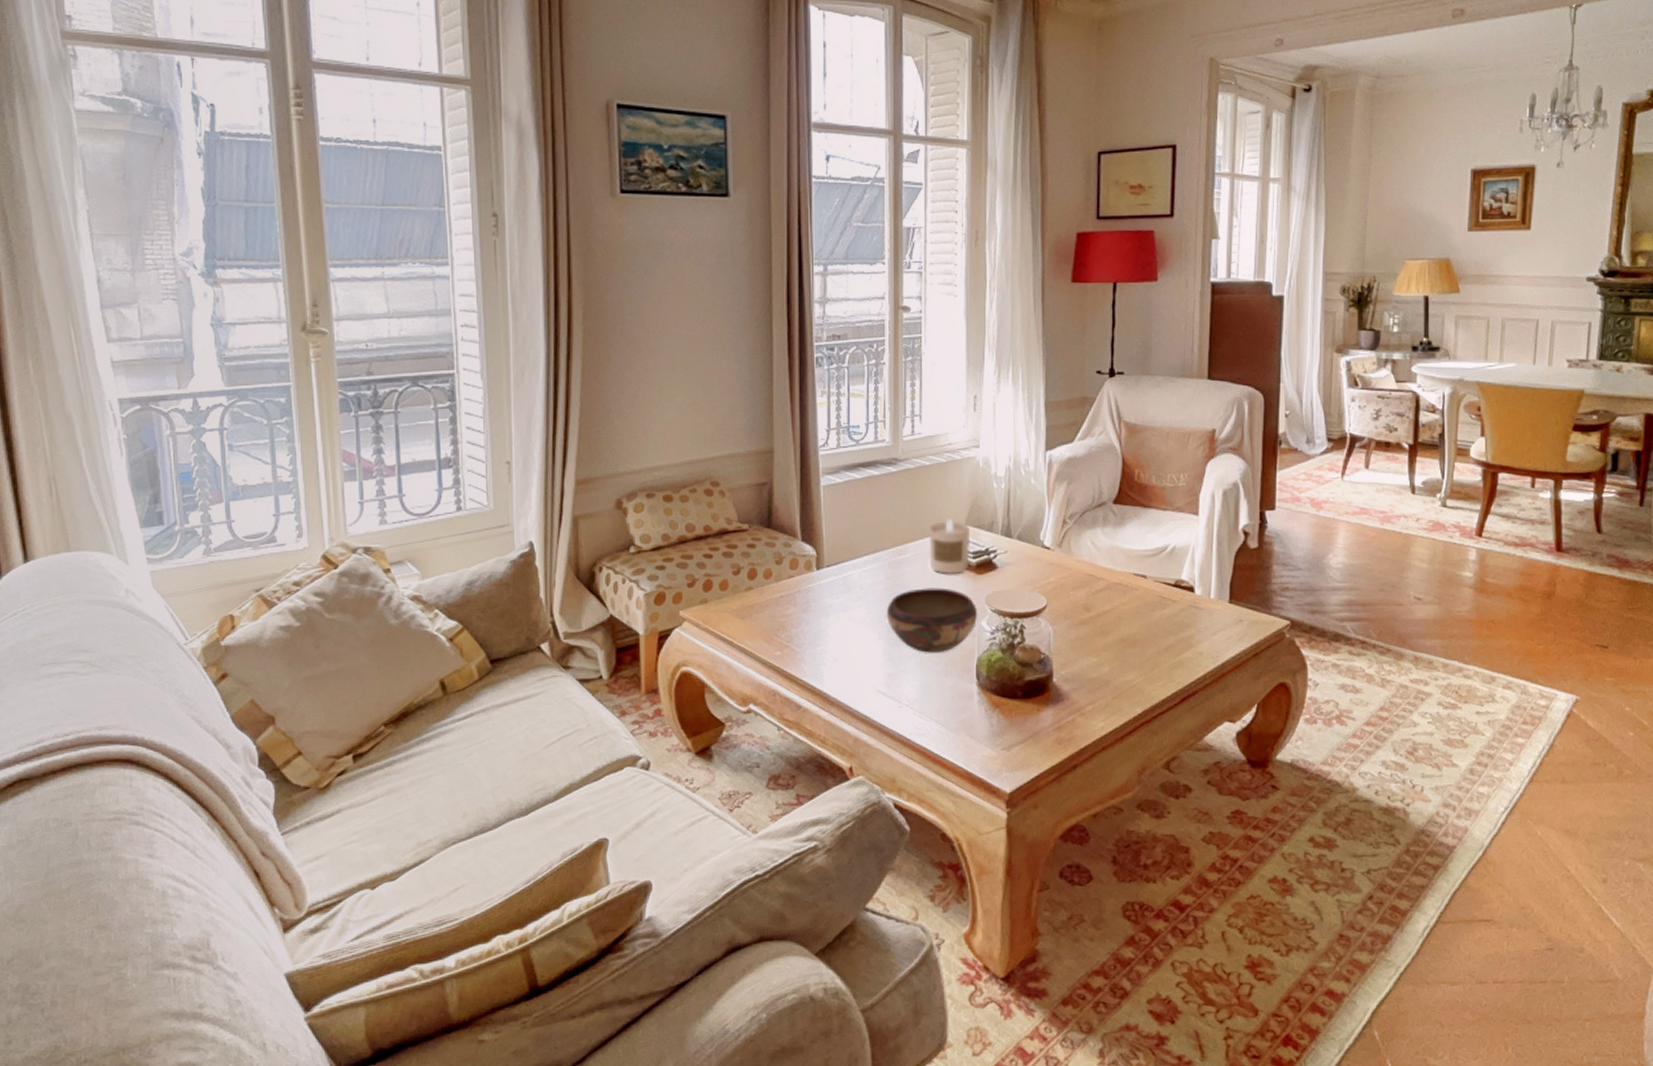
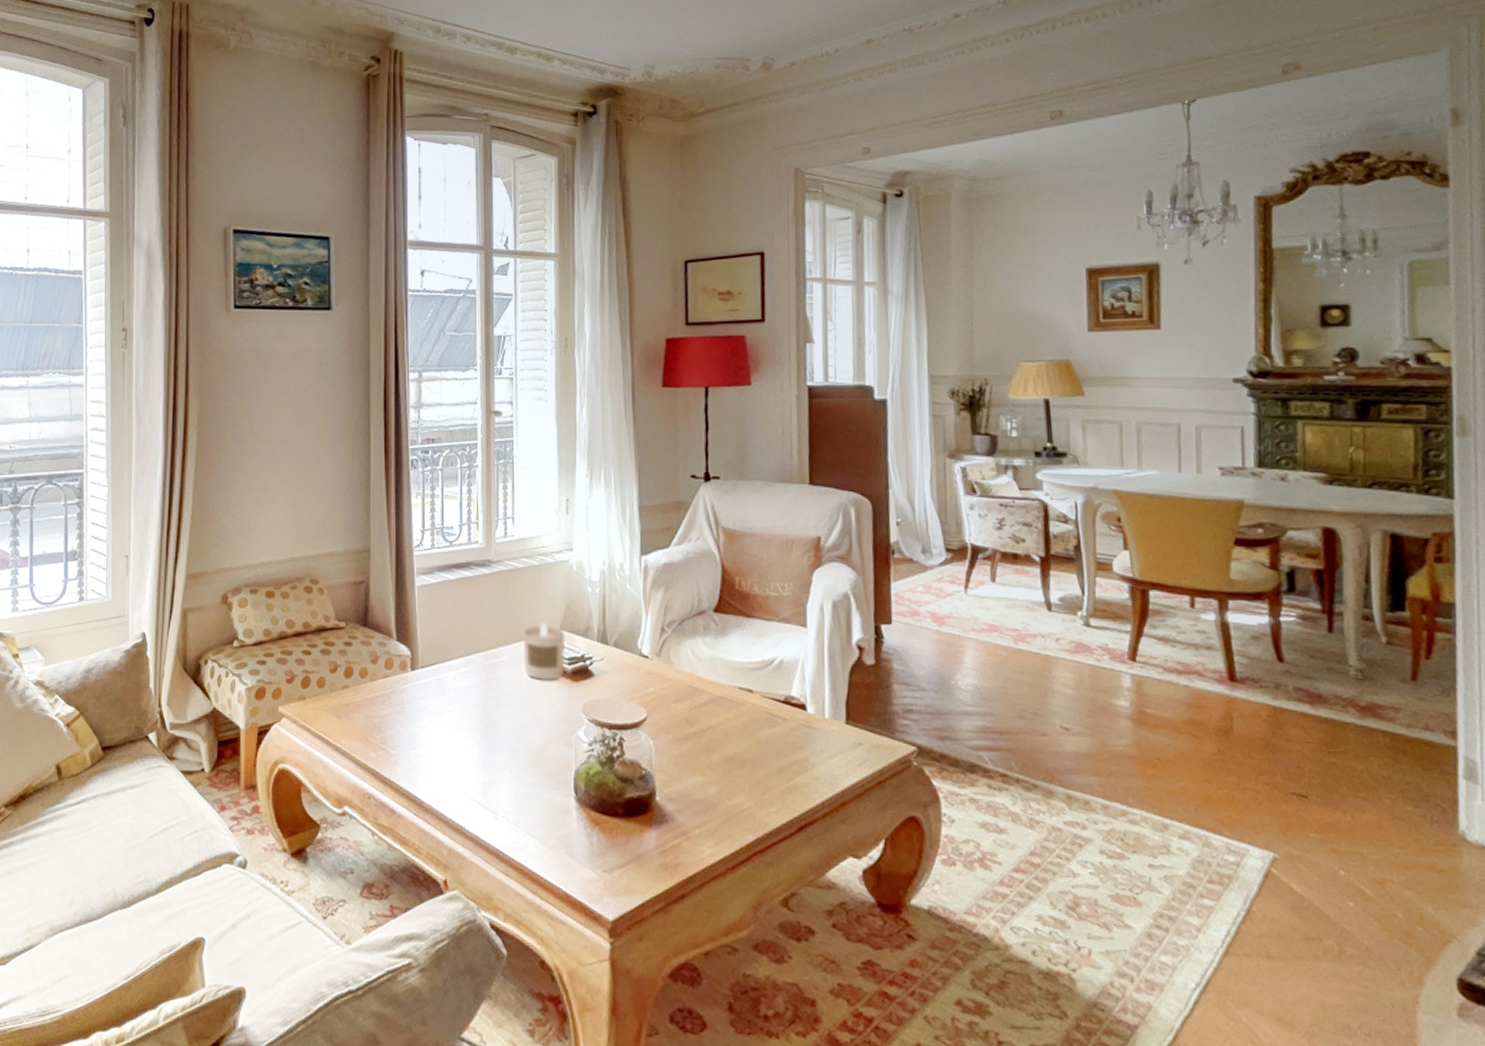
decorative bowl: present [886,588,977,653] -> none [480,694,574,763]

